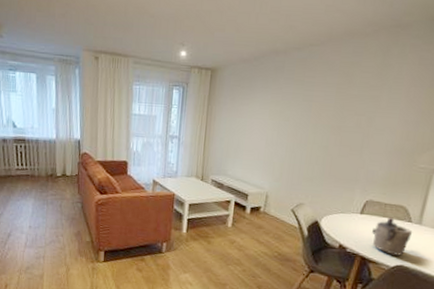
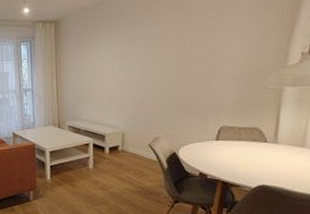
teapot: present [372,217,413,256] -> none [230,140,270,176]

